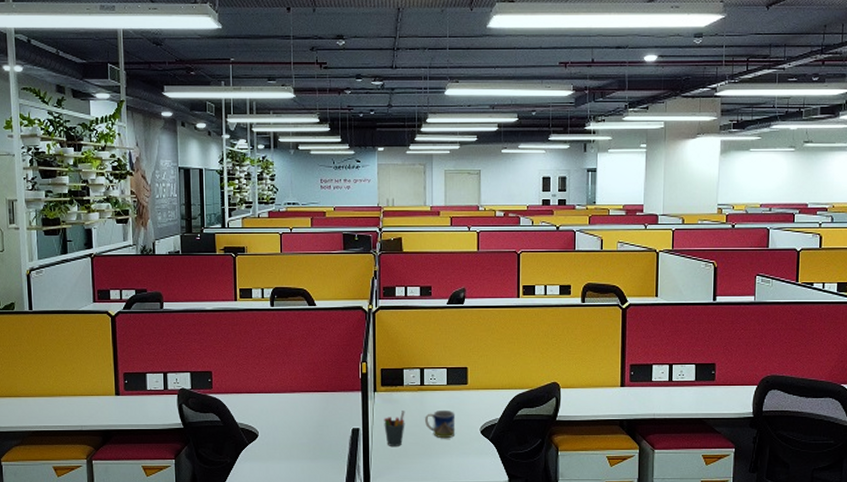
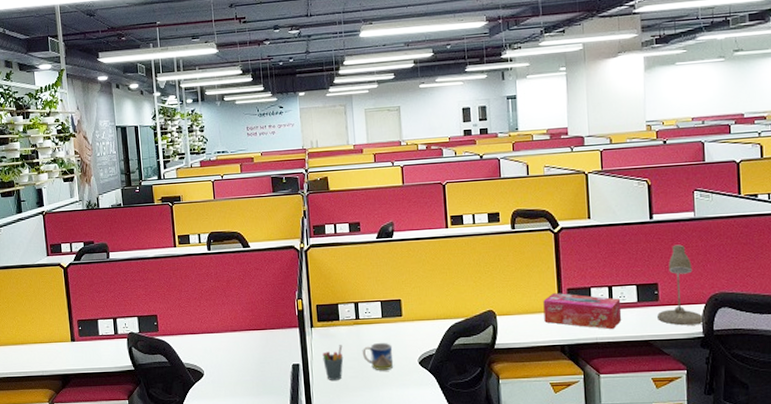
tissue box: none [606,368,680,407] -> present [543,293,622,330]
desk lamp: none [712,327,756,406] -> present [657,244,705,326]

